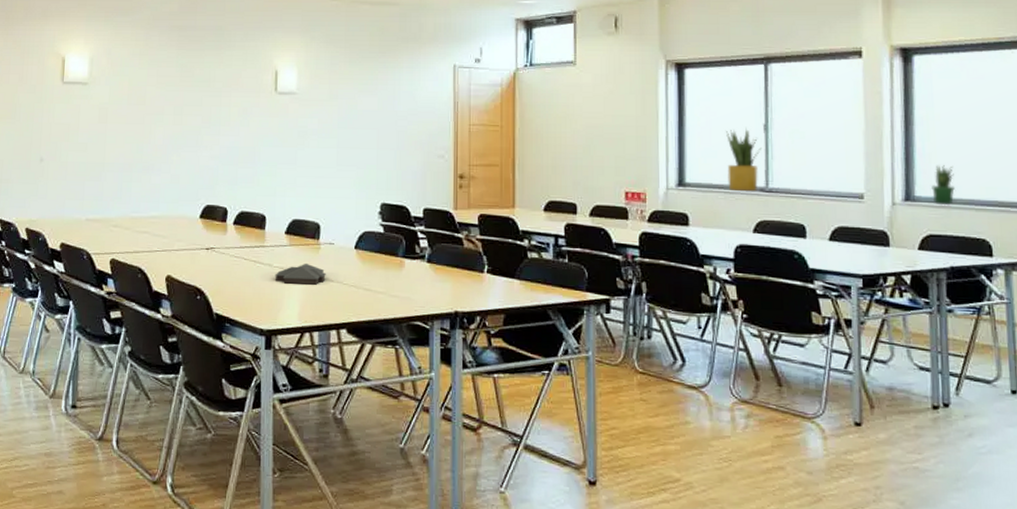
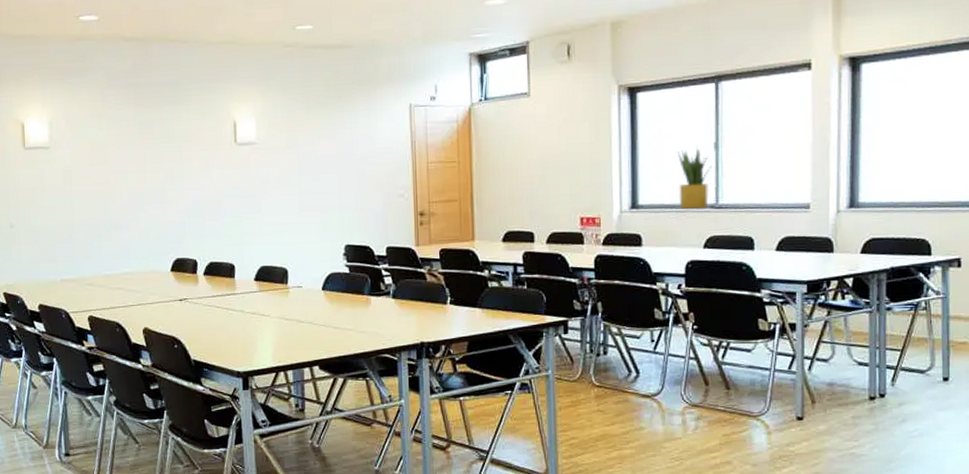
papers: present [275,264,326,285] -> none [247,307,296,327]
planter: present [931,165,955,206] -> none [875,171,898,210]

